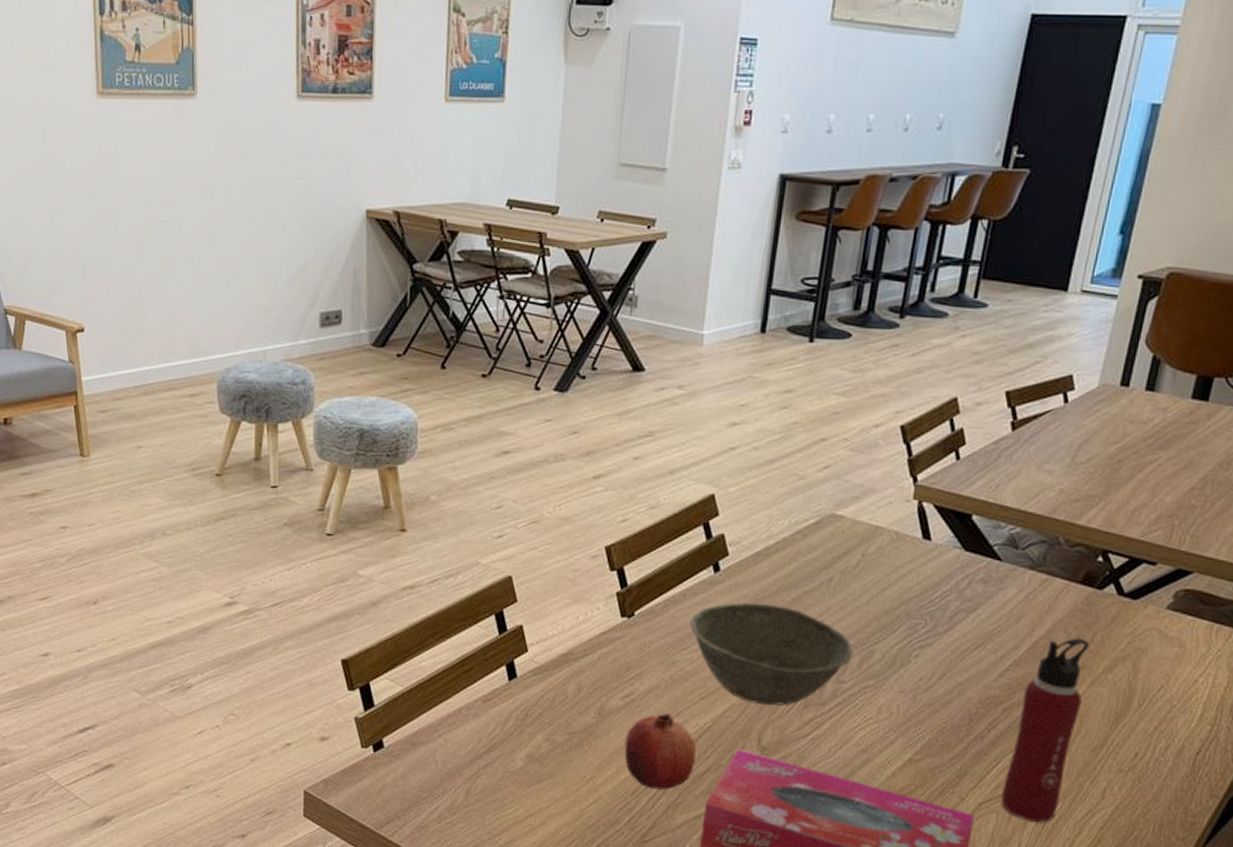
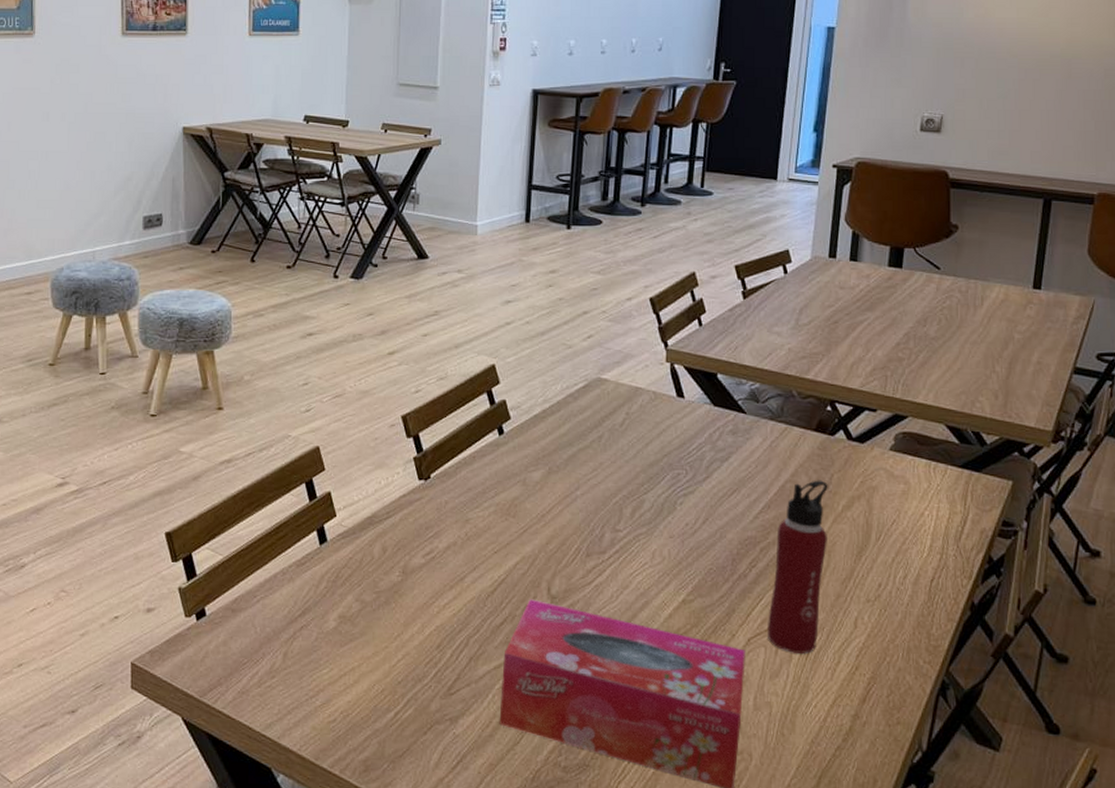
fruit: present [624,713,697,790] -> none [428,568,493,642]
bowl: present [690,602,854,706] -> none [480,461,626,557]

